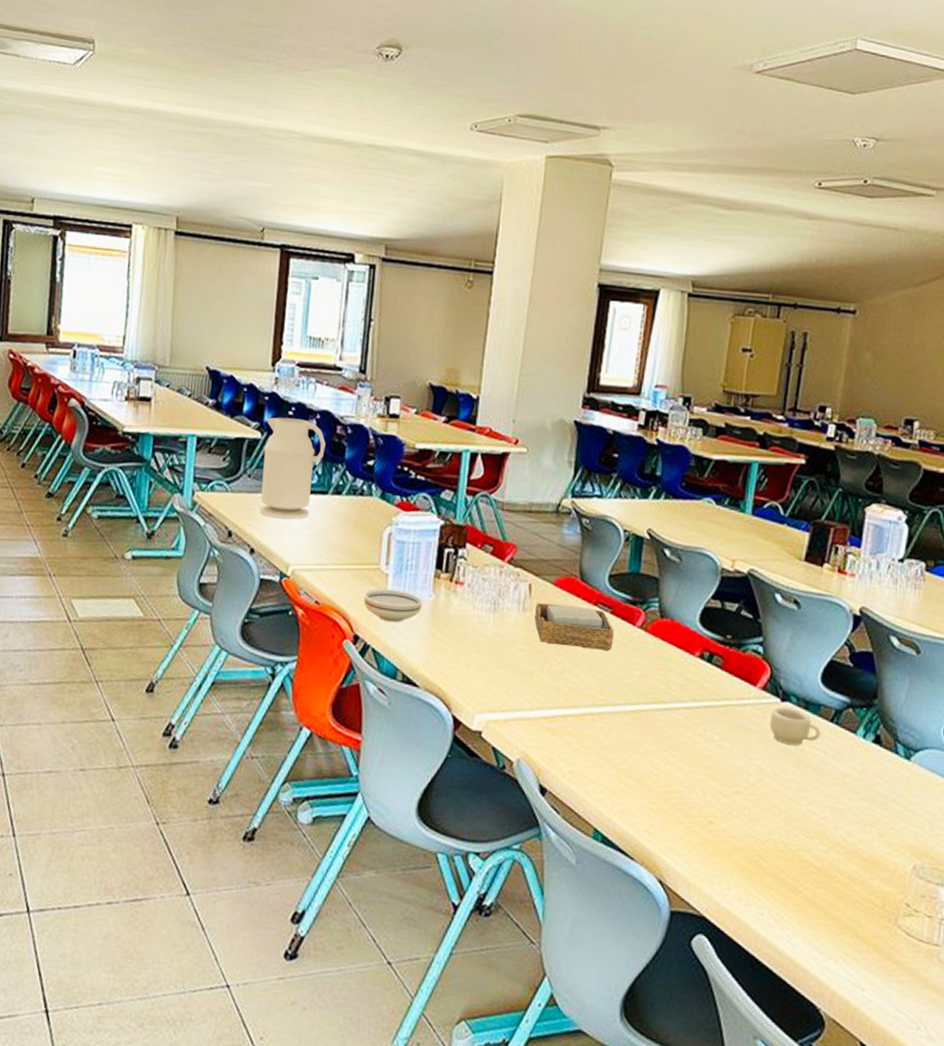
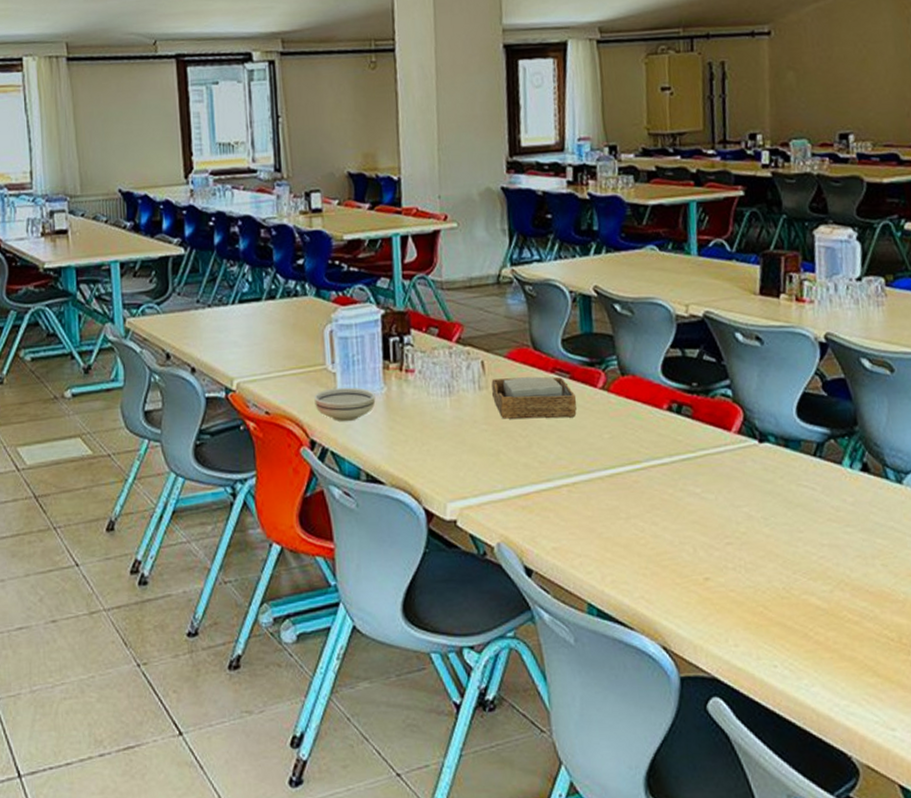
water jug: present [259,417,326,520] -> none [186,228,252,334]
cup: present [769,707,821,746] -> none [750,448,806,486]

